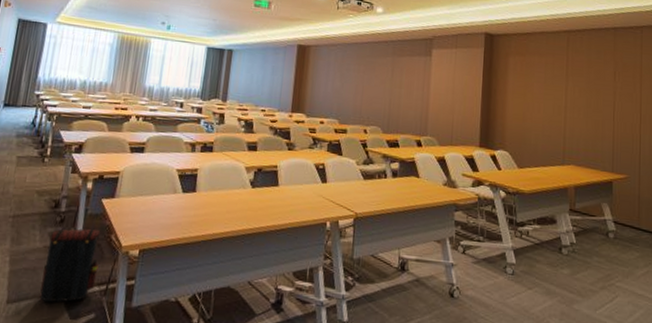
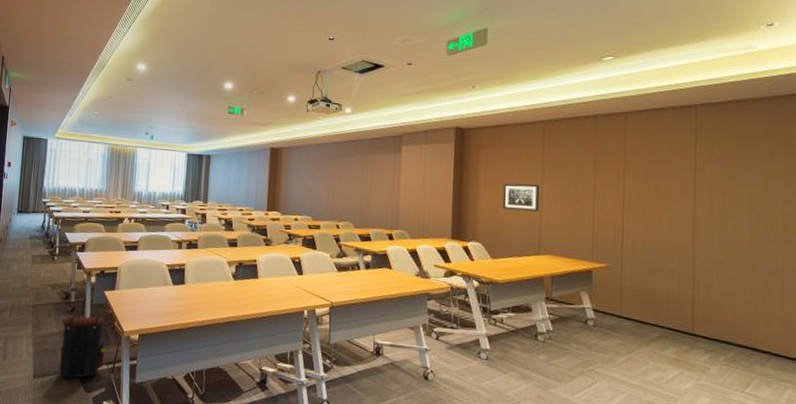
wall art: none [529,91,565,121] -> present [502,183,540,212]

